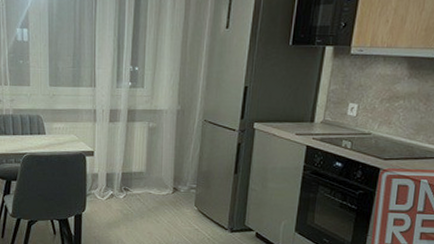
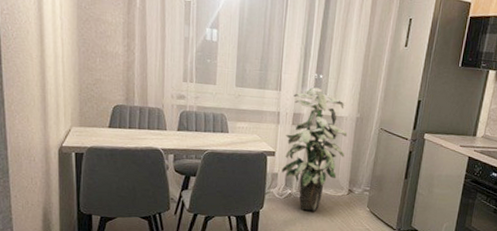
indoor plant: none [102,81,169,212] -> present [281,87,348,211]

